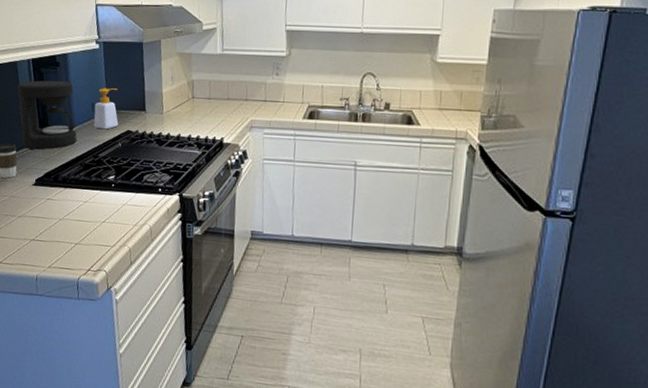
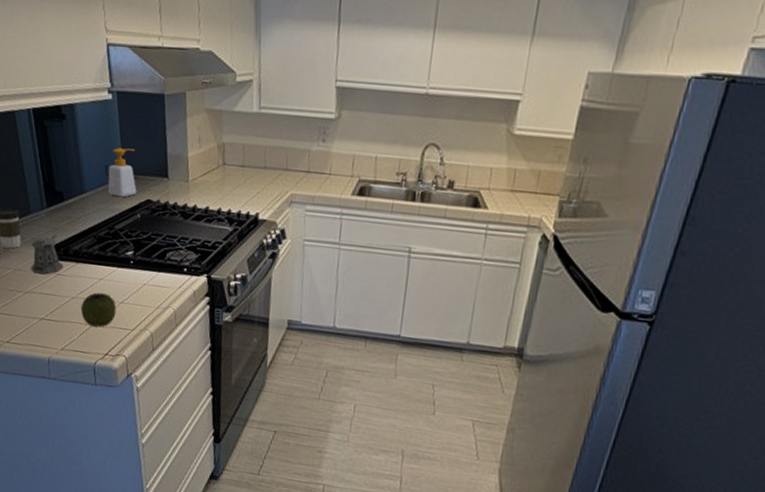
coffee maker: present [17,80,77,150] -> none [17,135,89,218]
pepper shaker: none [24,164,54,200] -> present [31,234,64,275]
apple: none [67,214,99,245] -> present [80,292,117,328]

